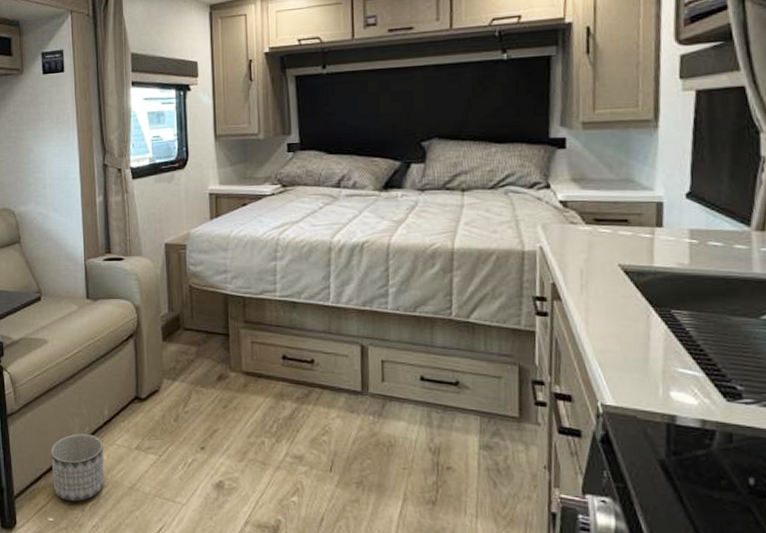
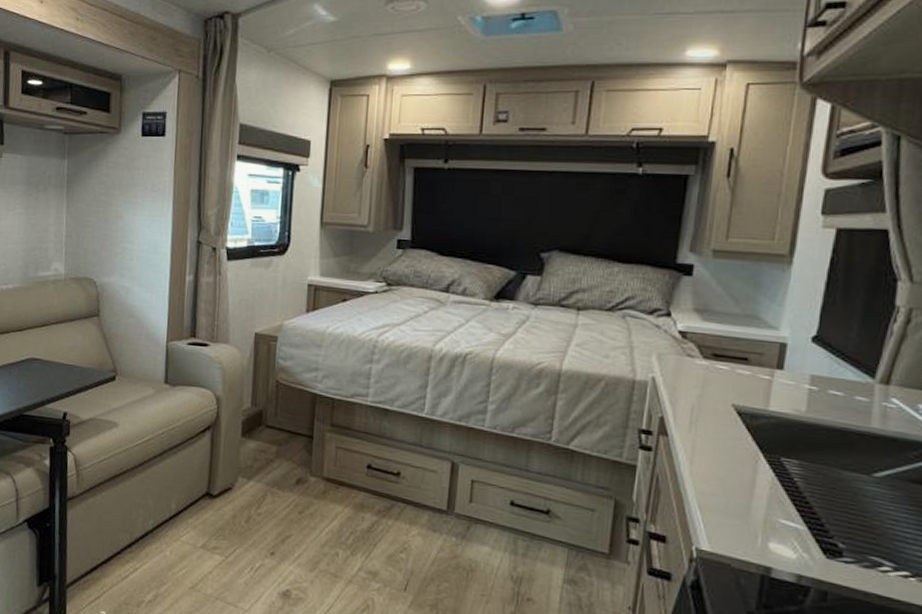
planter: present [51,433,104,501] -> none [109,525,167,597]

